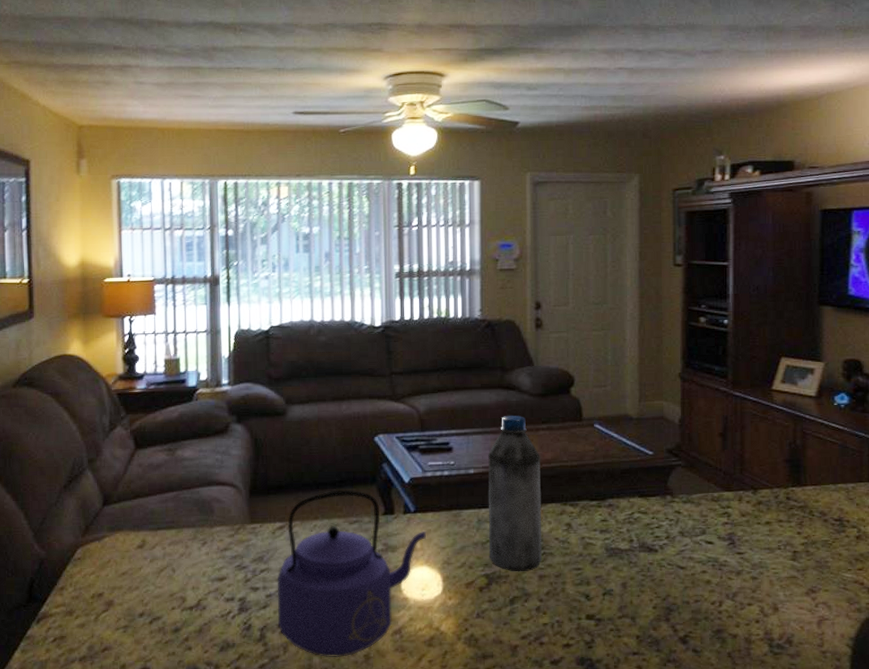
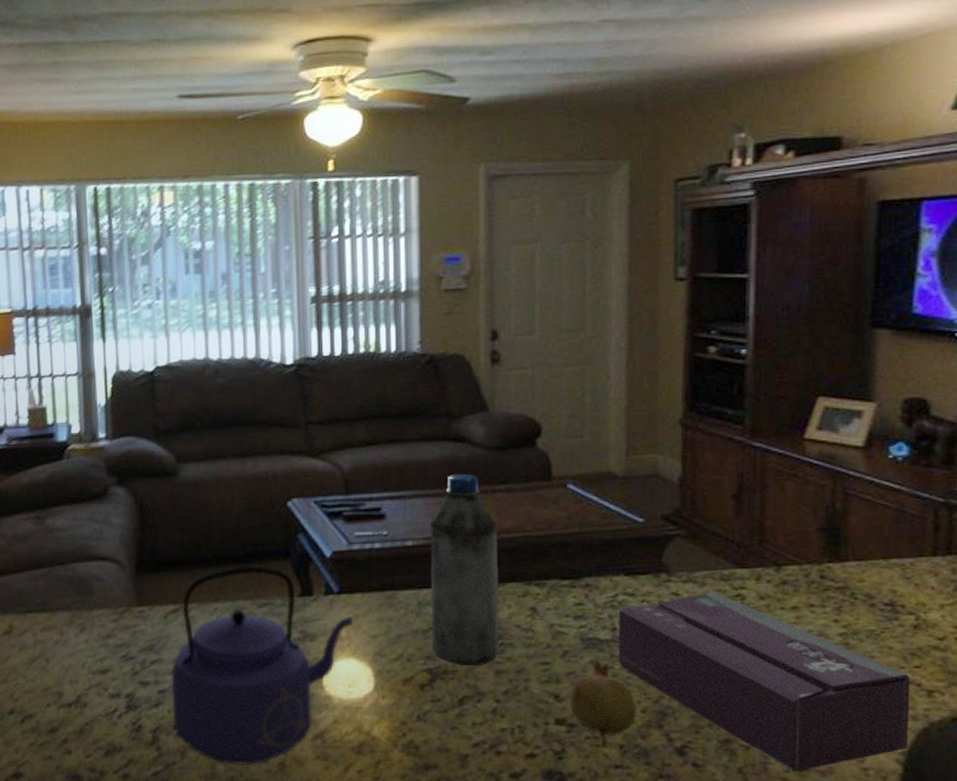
fruit: none [597,565,650,639] -> present [569,659,638,748]
tissue box: none [634,510,856,656] -> present [618,592,911,772]

